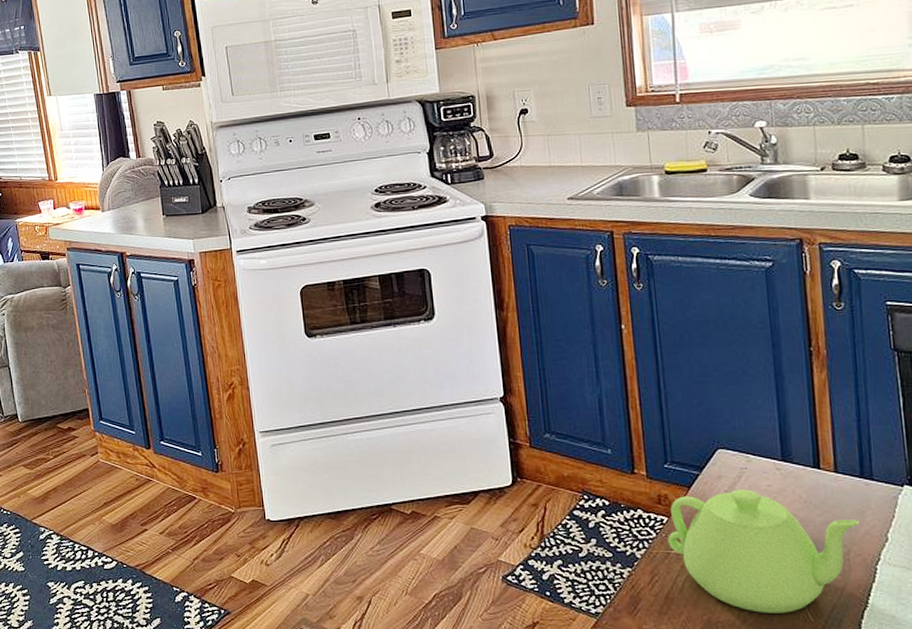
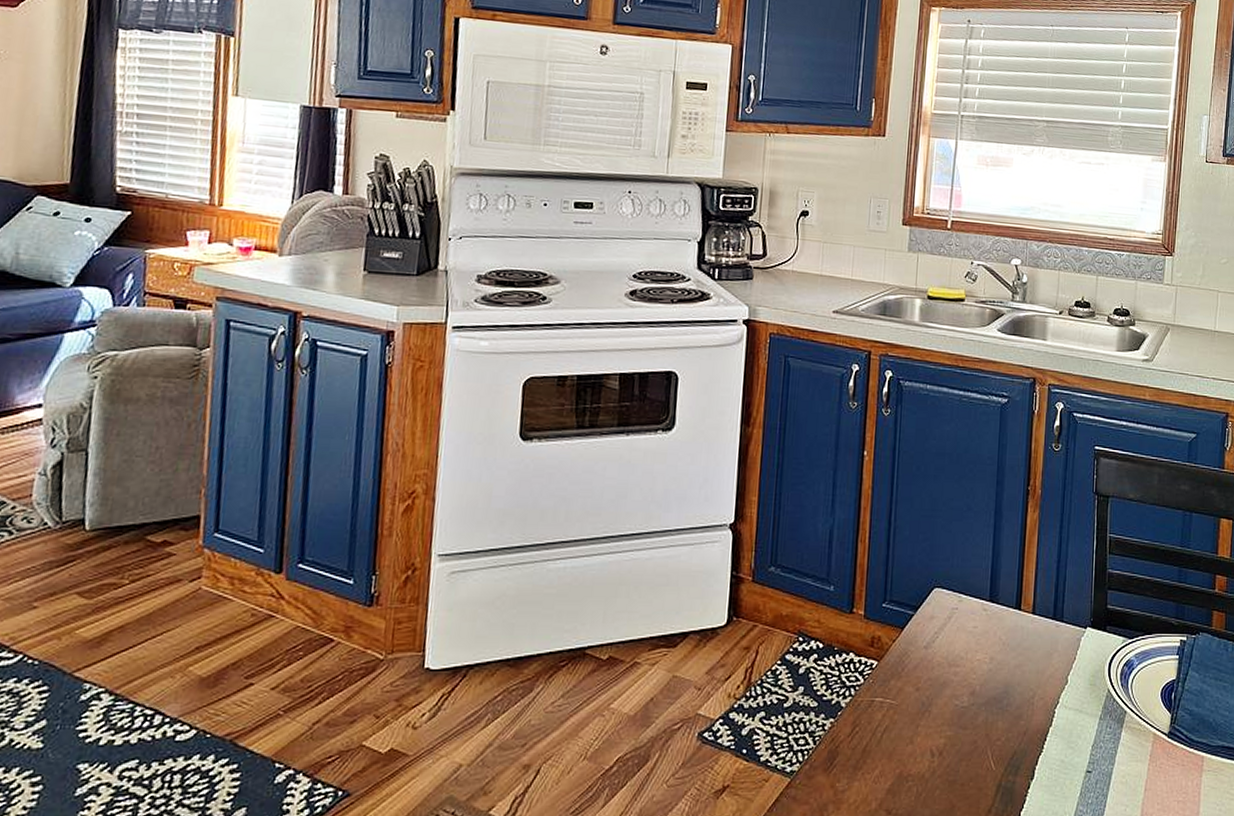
teapot: present [667,489,860,614] -> none [874,631,1047,763]

